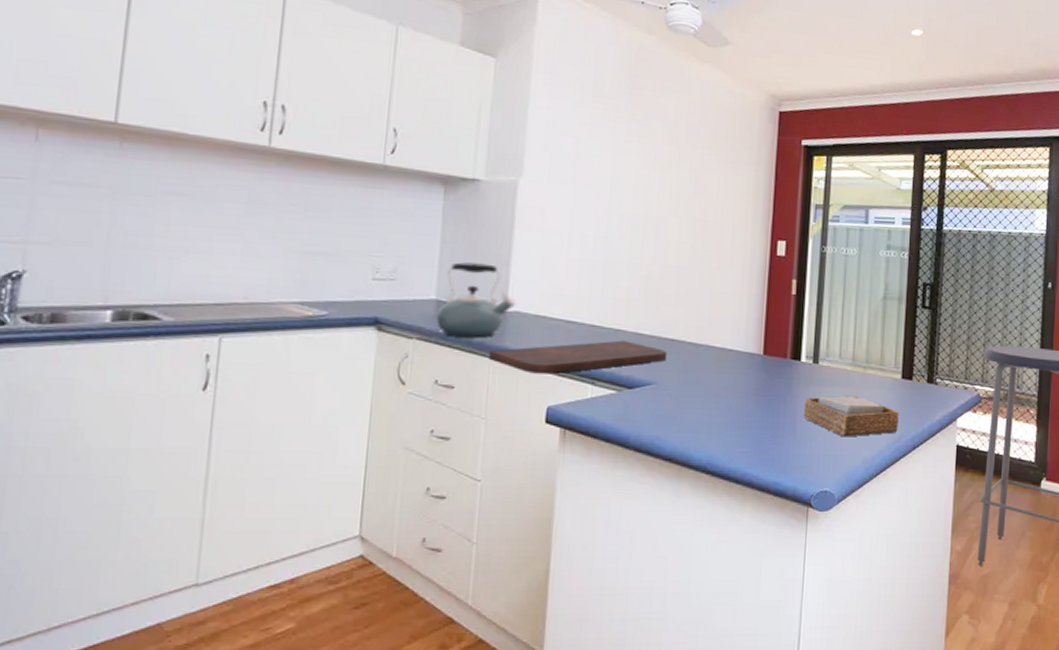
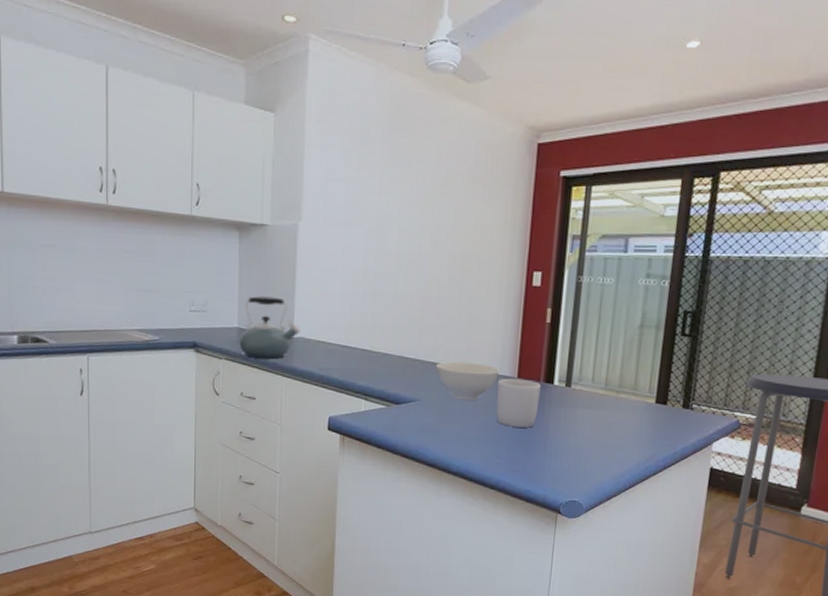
cutting board: present [488,340,667,374] -> none [280,363,429,390]
bowl: none [675,337,744,382] -> present [436,361,500,401]
mug: none [741,355,788,410] -> present [496,378,541,428]
napkin holder: present [803,395,899,437] -> none [554,417,651,455]

